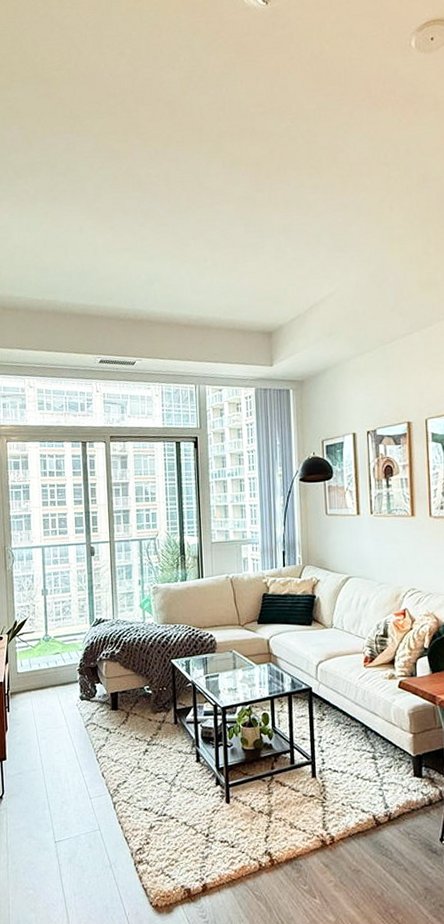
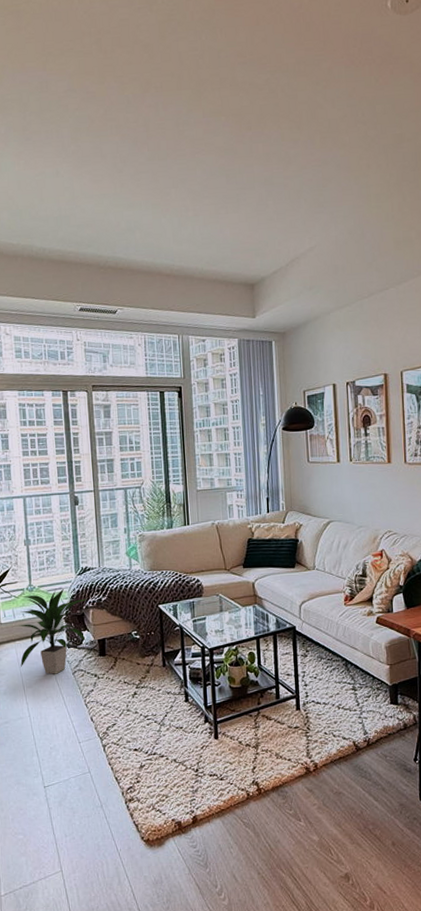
indoor plant: none [35,639,101,727] -> present [19,588,88,674]

